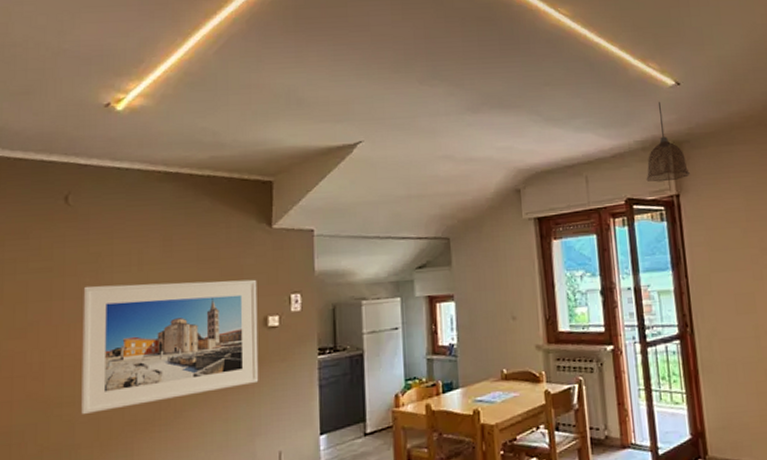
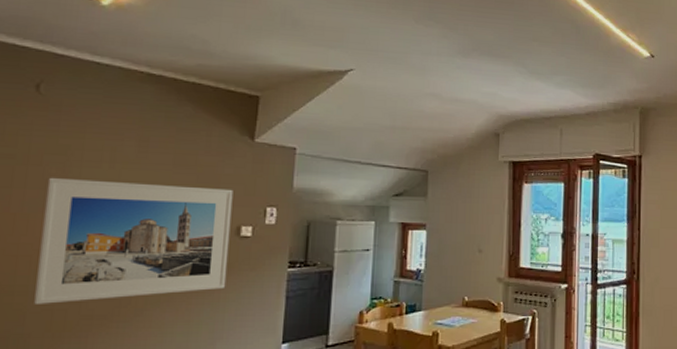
pendant lamp: present [646,102,690,182] -> none [614,70,653,143]

